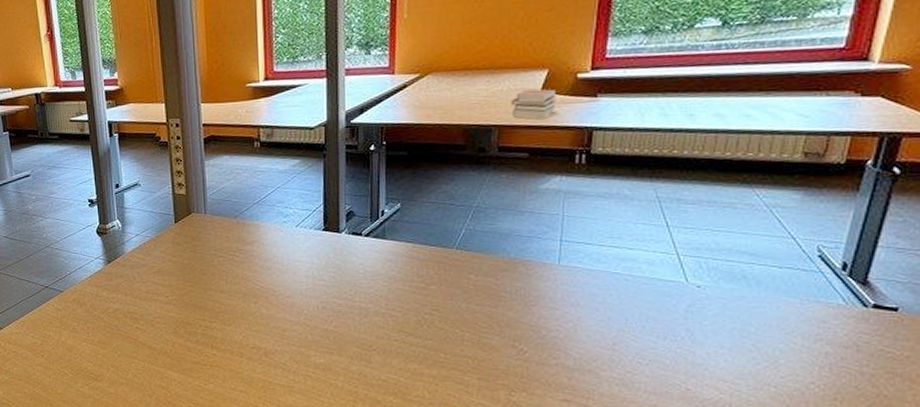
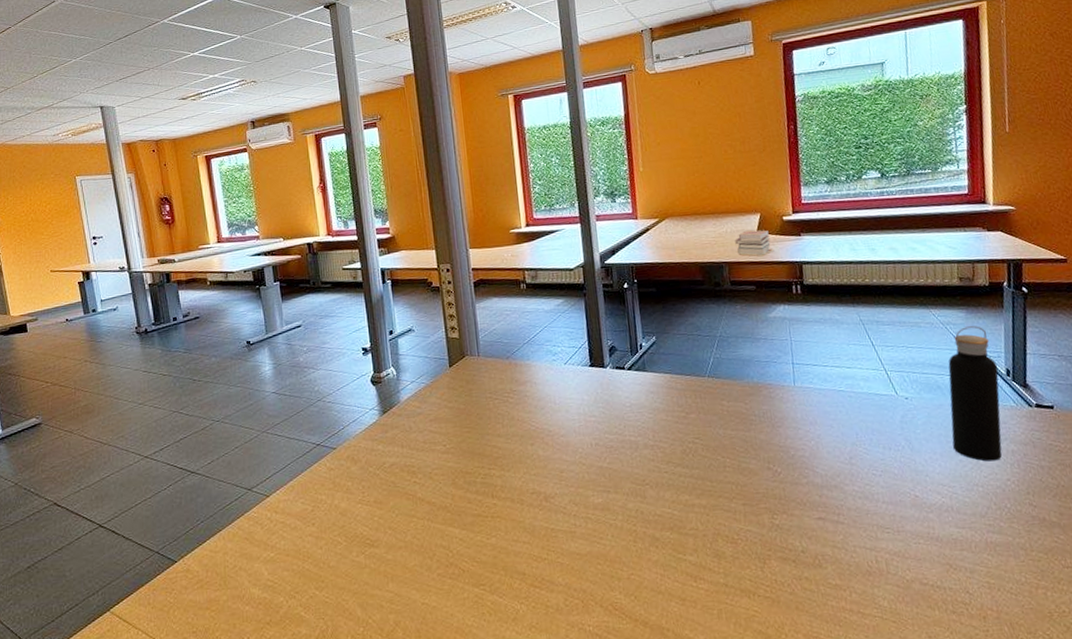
water bottle: none [748,210,831,362] -> present [948,326,1002,462]

